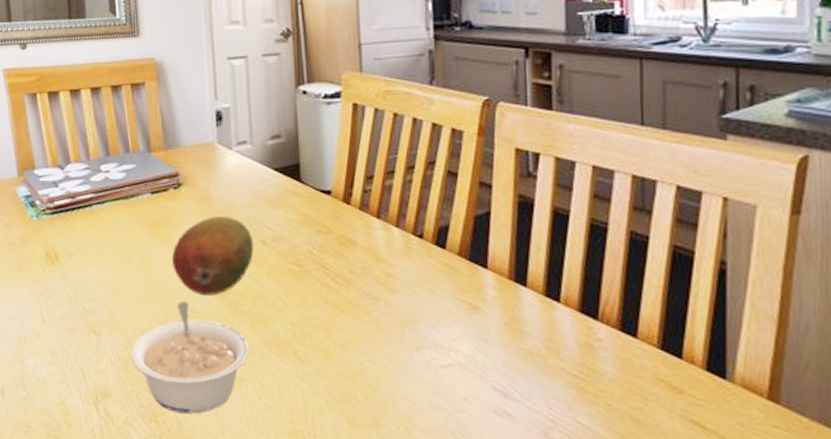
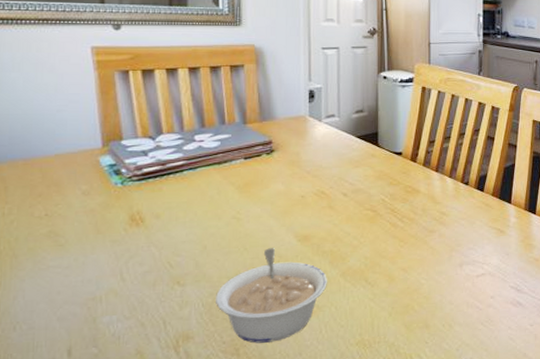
fruit: present [172,216,254,295] -> none [261,176,336,241]

